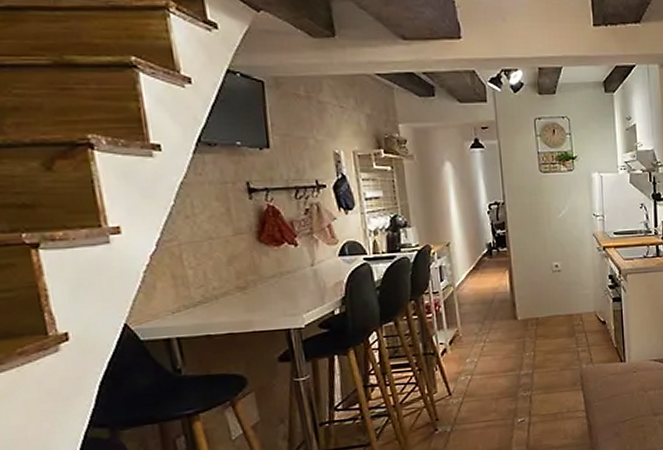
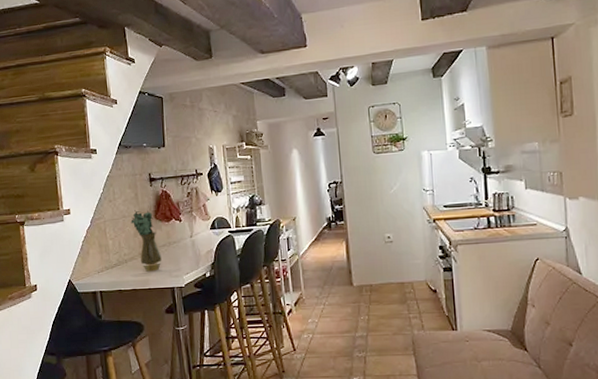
vase: none [221,229,271,310] -> present [131,209,162,272]

